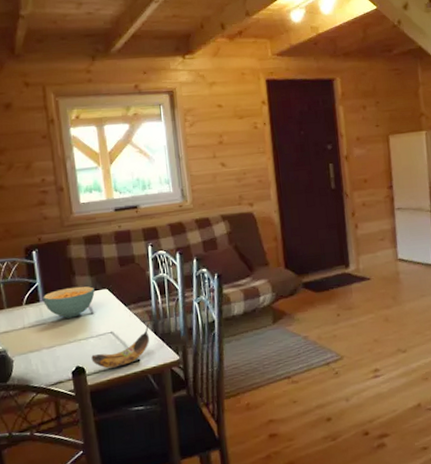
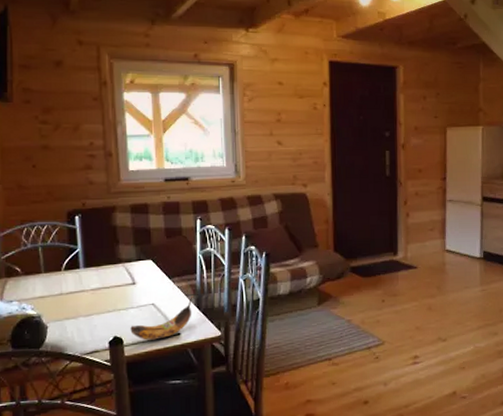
cereal bowl: present [43,286,95,319] -> none [83,255,138,287]

